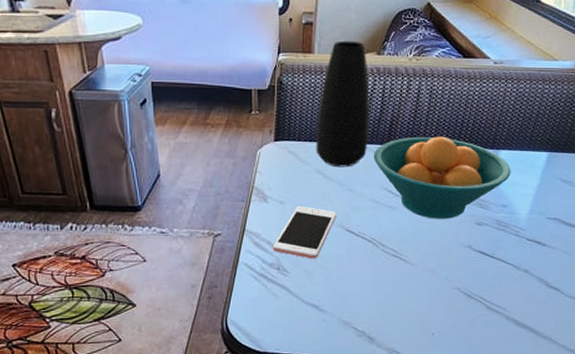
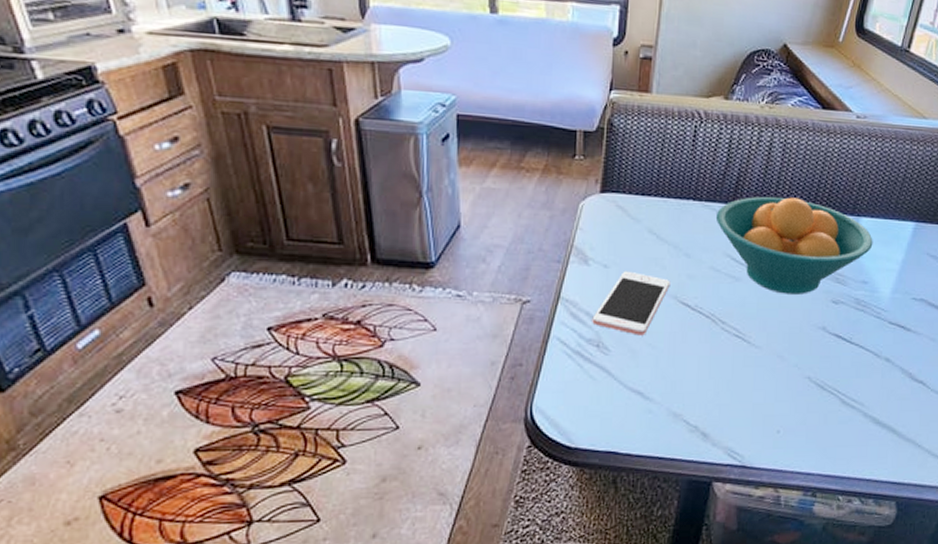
vase: present [316,40,370,168] -> none [649,80,714,228]

